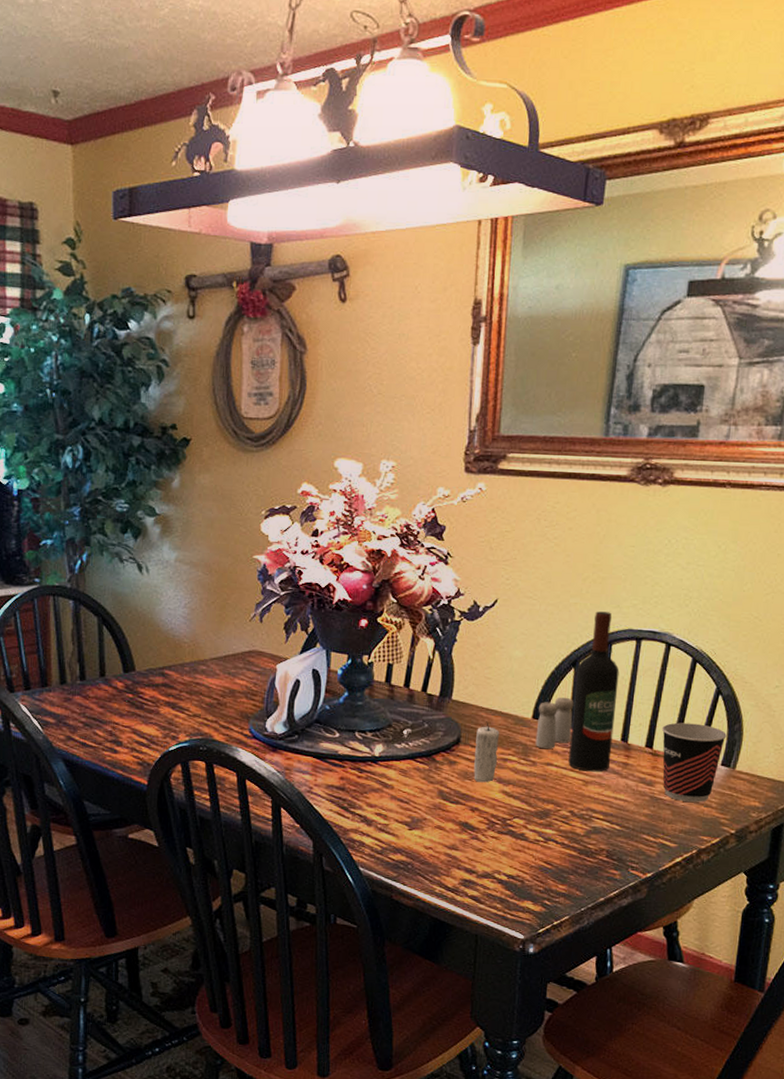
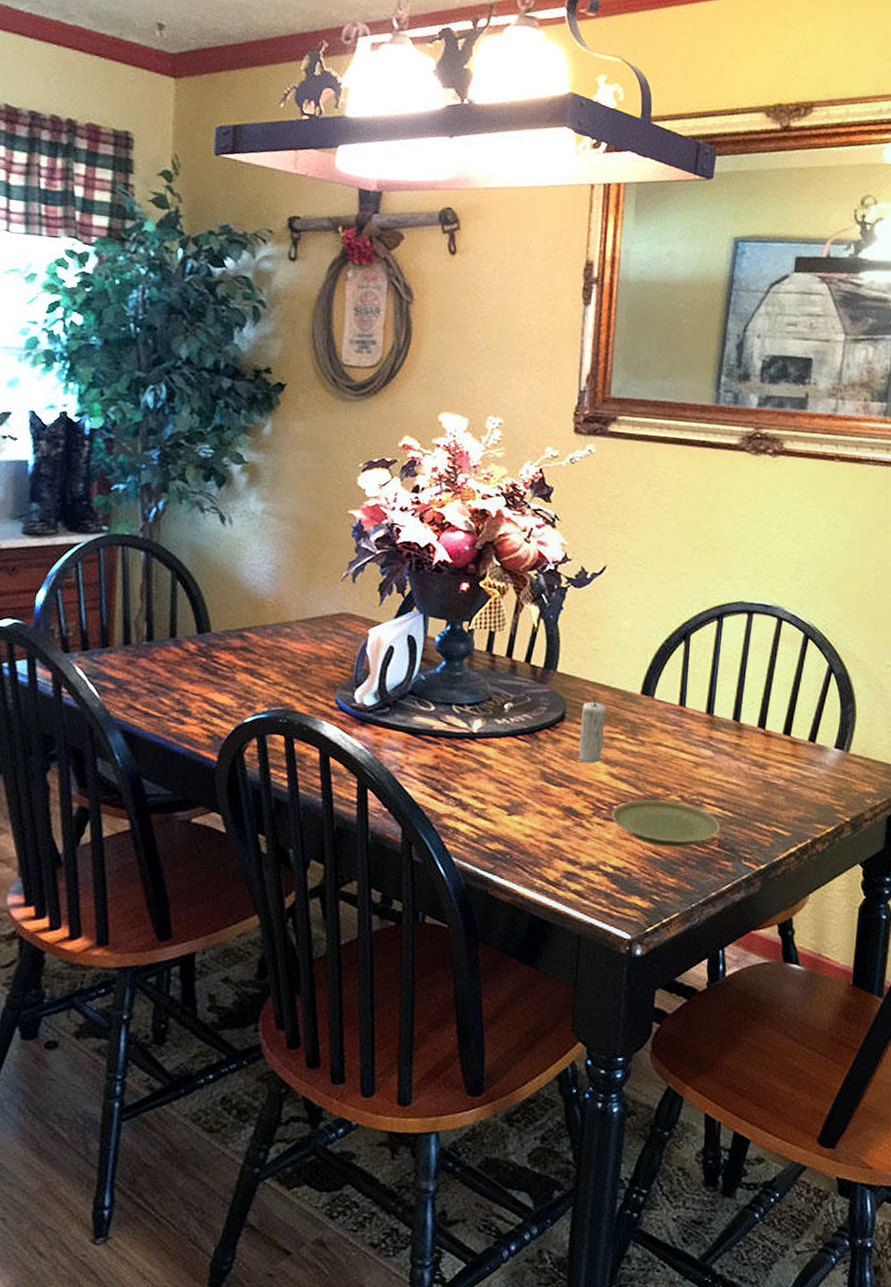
plate: none [505,815,608,858] -> present [611,799,720,848]
salt and pepper shaker: present [535,697,574,749] -> none [644,671,685,728]
wine bottle: present [568,611,620,772] -> none [678,582,731,753]
cup: present [661,722,727,802] -> none [774,701,840,787]

